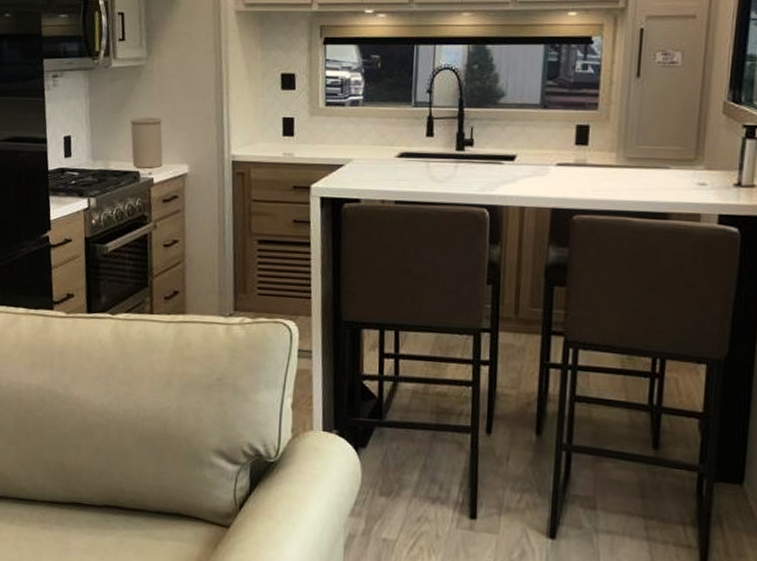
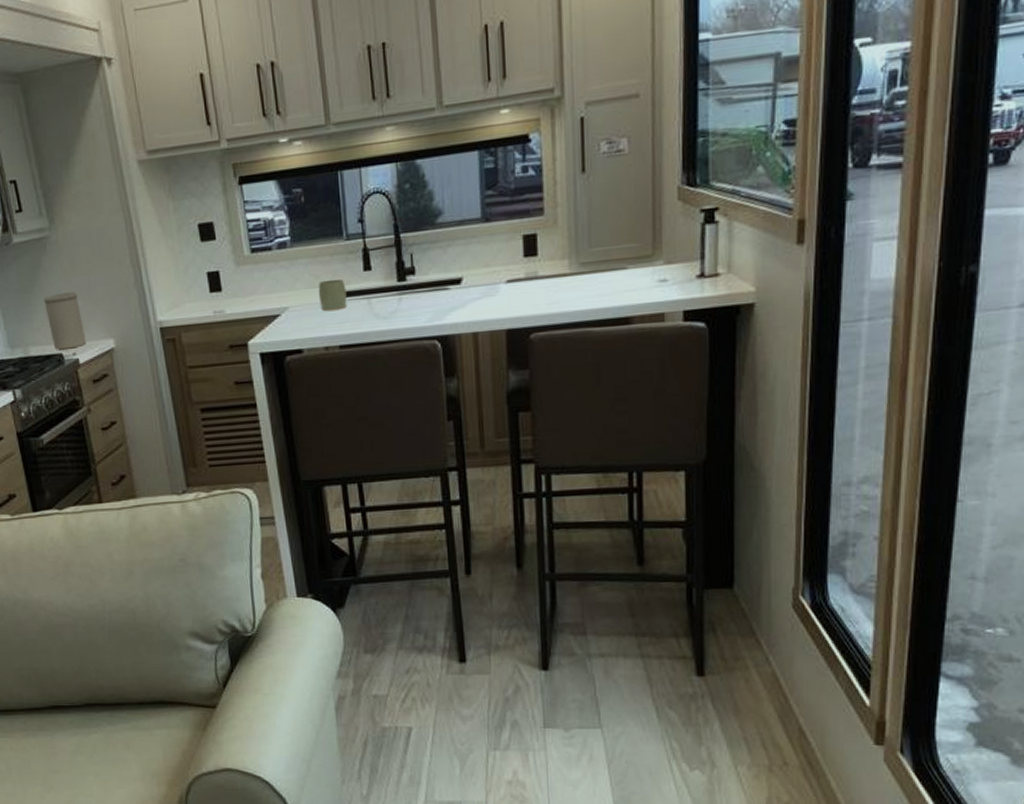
mug: none [381,139,408,169] -> present [318,279,347,312]

